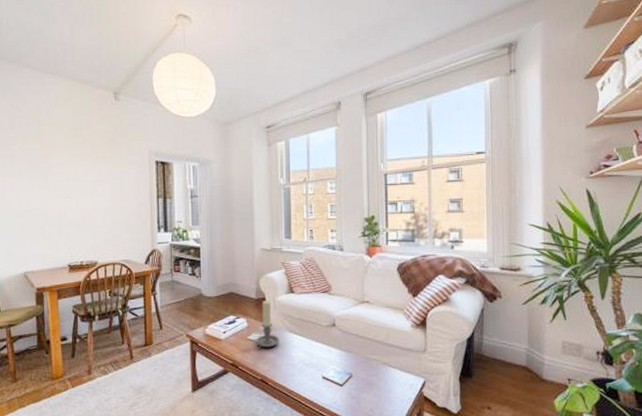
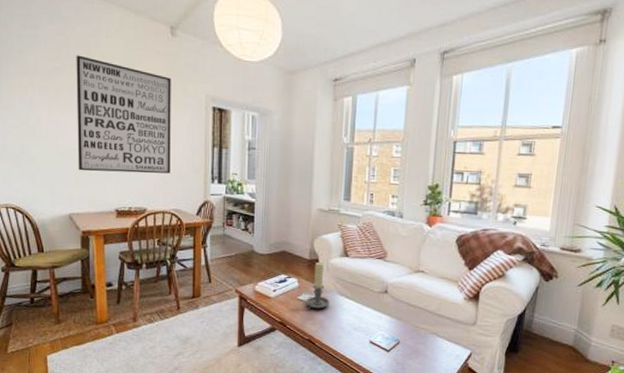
wall art: none [28,124,119,231] -> present [76,55,171,174]

